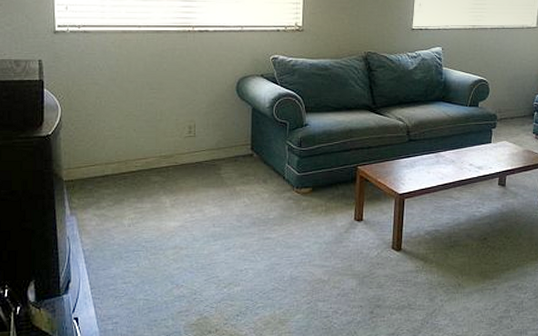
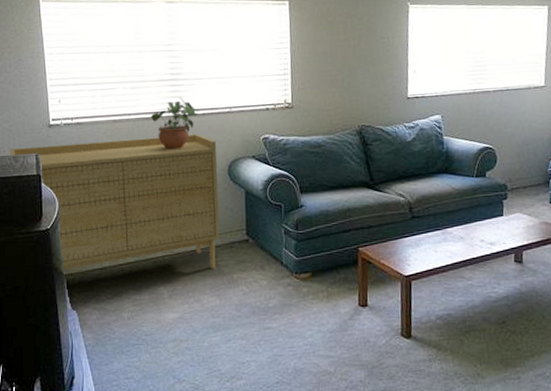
sideboard: none [10,49,225,181] -> present [9,133,220,271]
potted plant: none [162,12,211,64] -> present [151,97,199,150]

